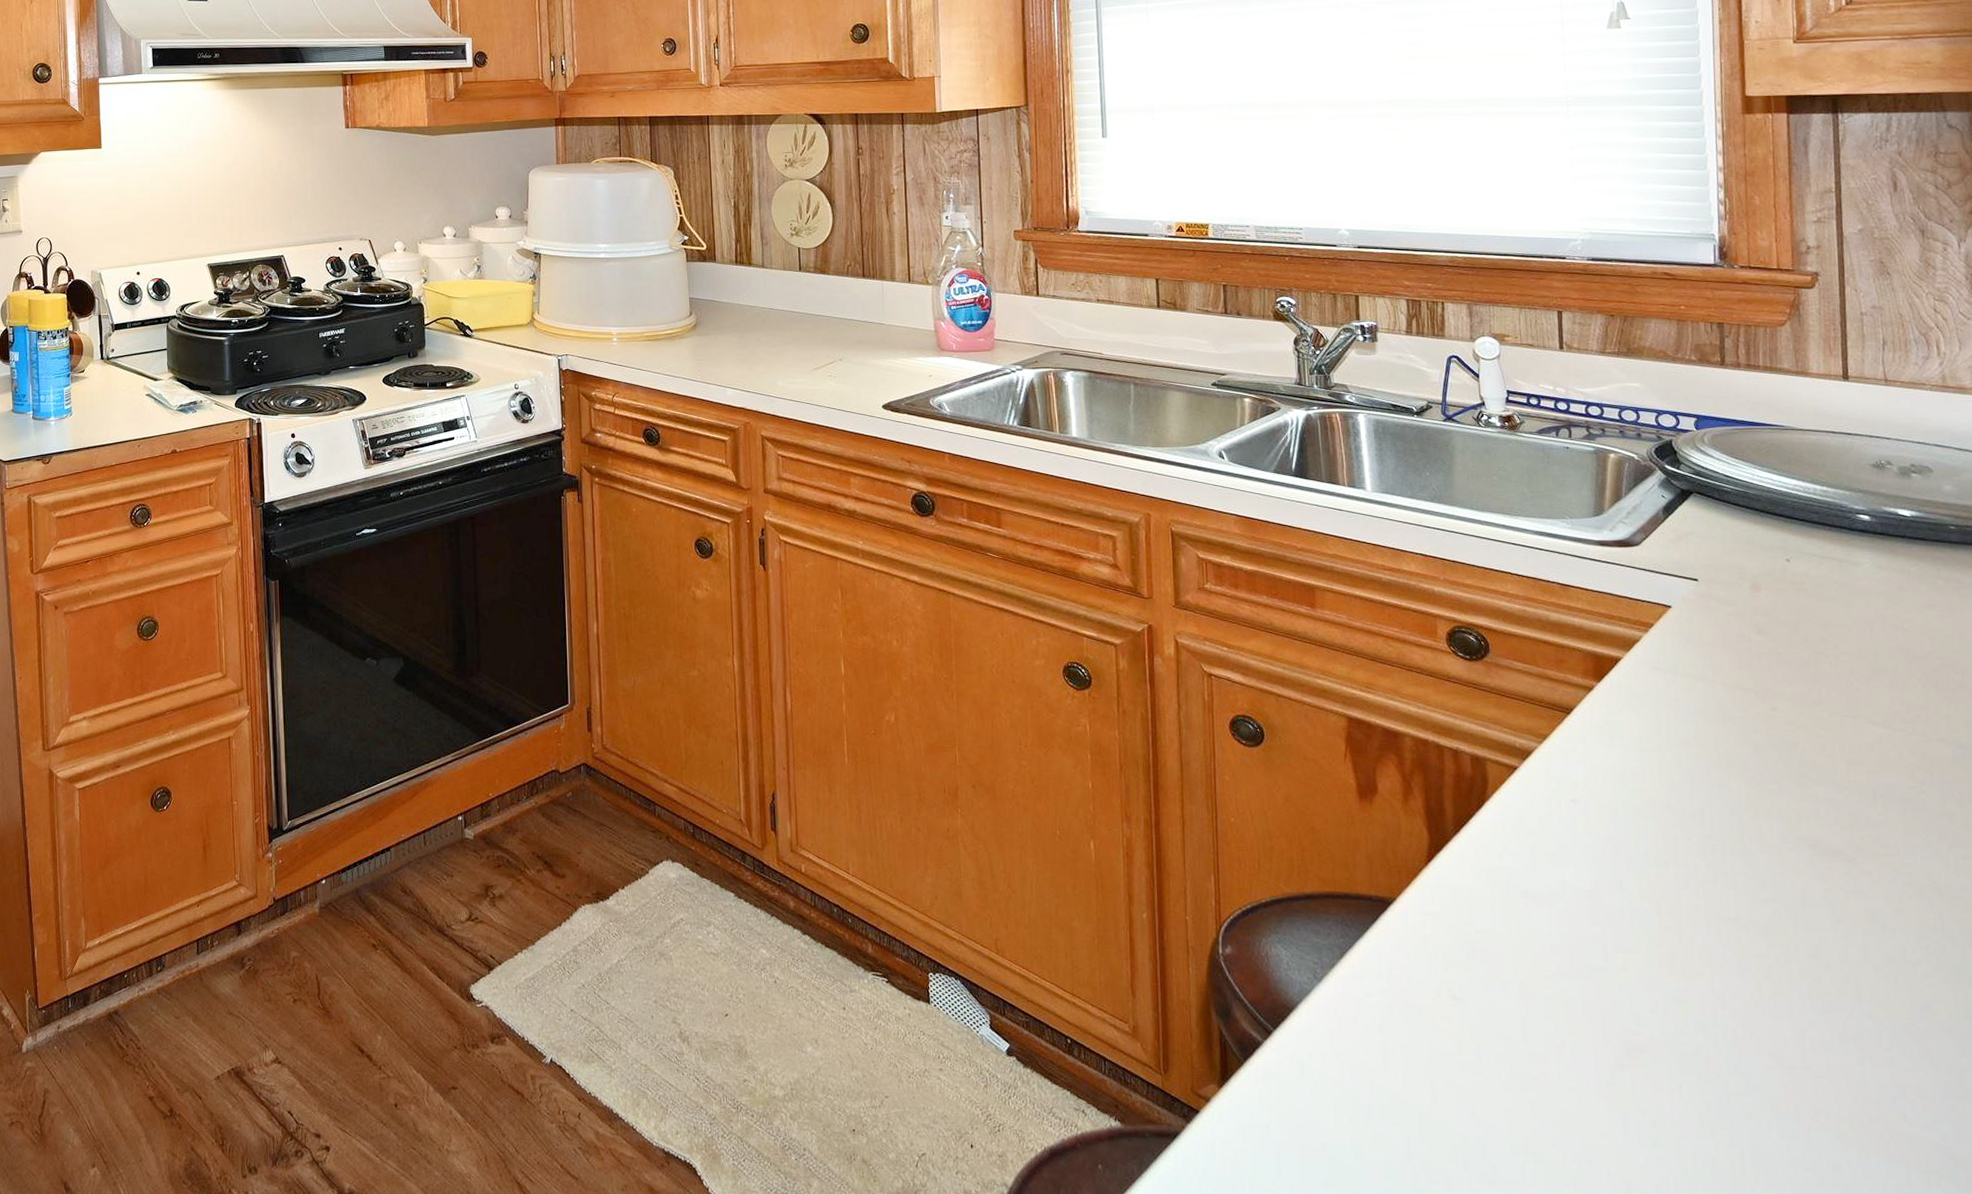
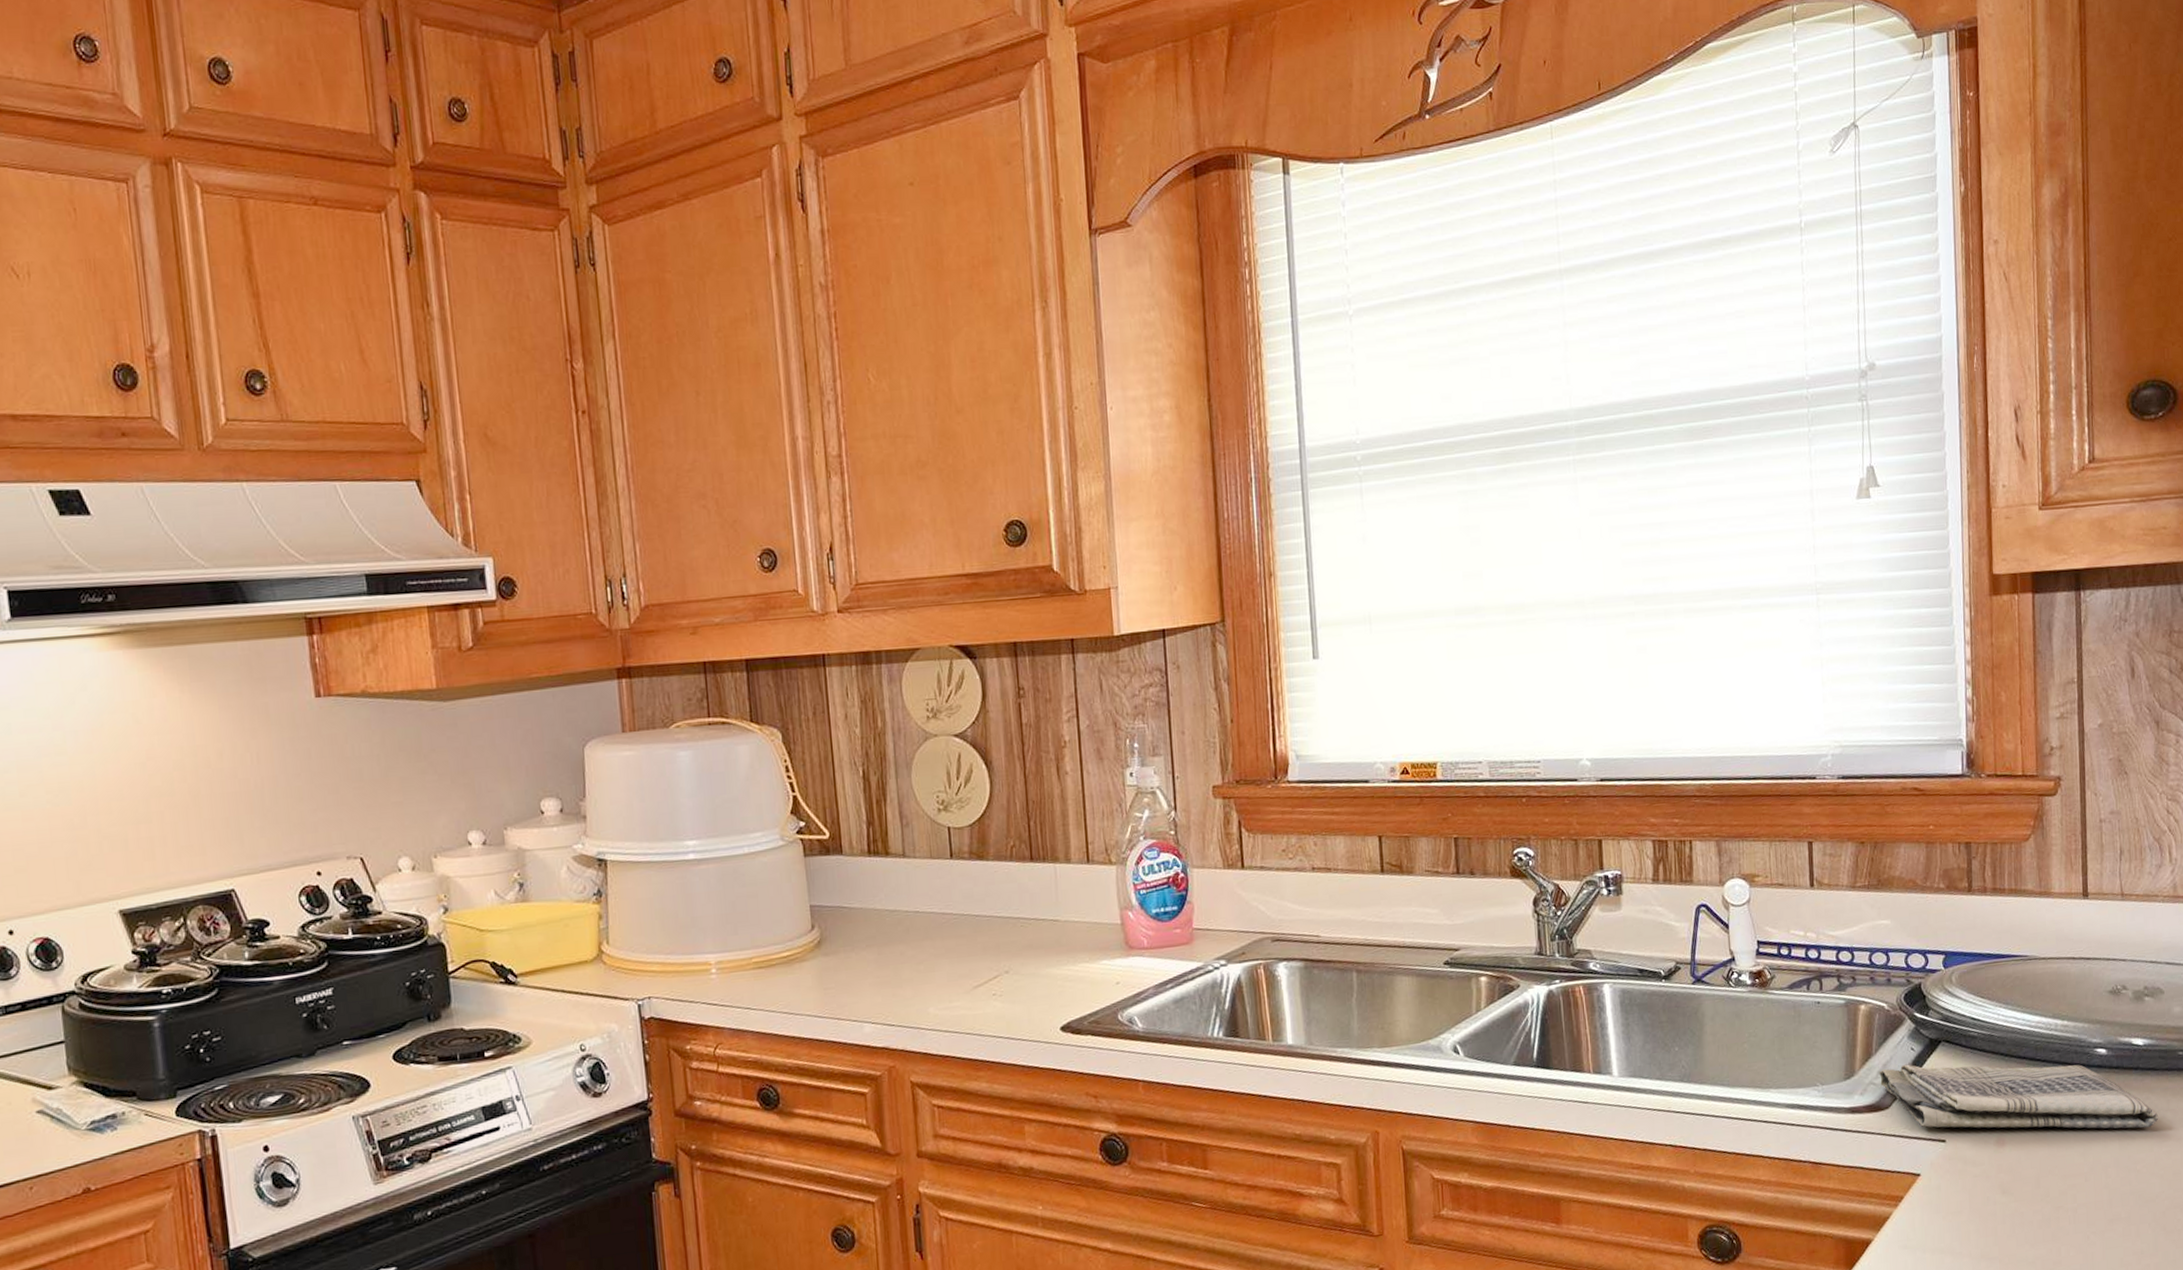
dish towel: none [1628,509,1929,591] -> present [1879,1064,2159,1129]

